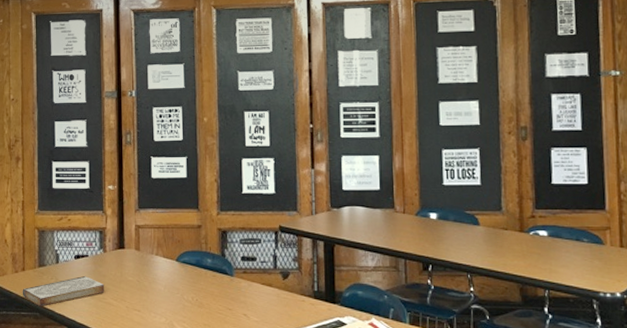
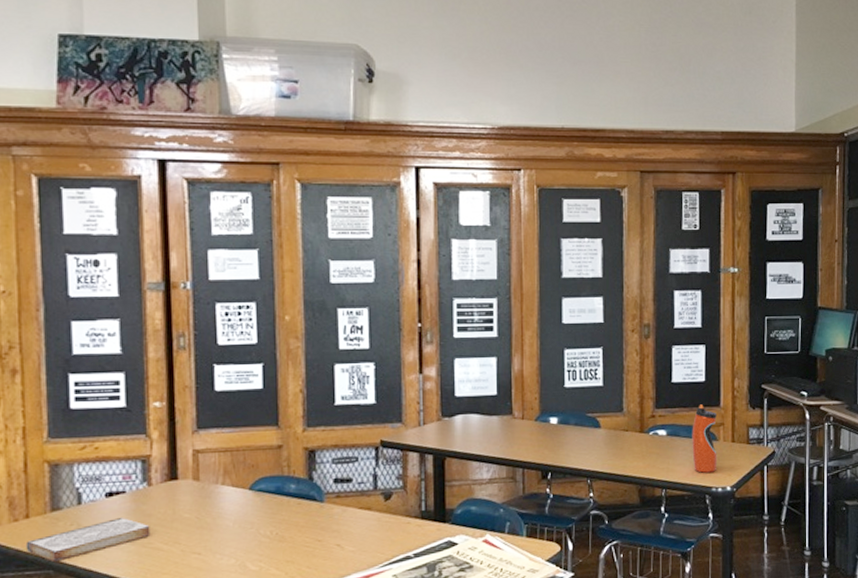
water bottle: none [575,207,605,277] -> present [692,404,717,473]

